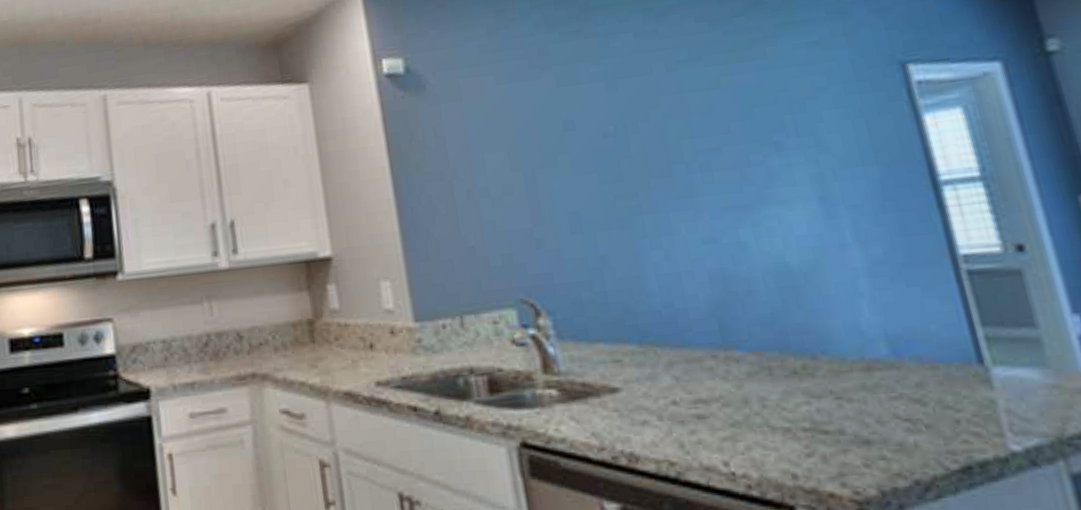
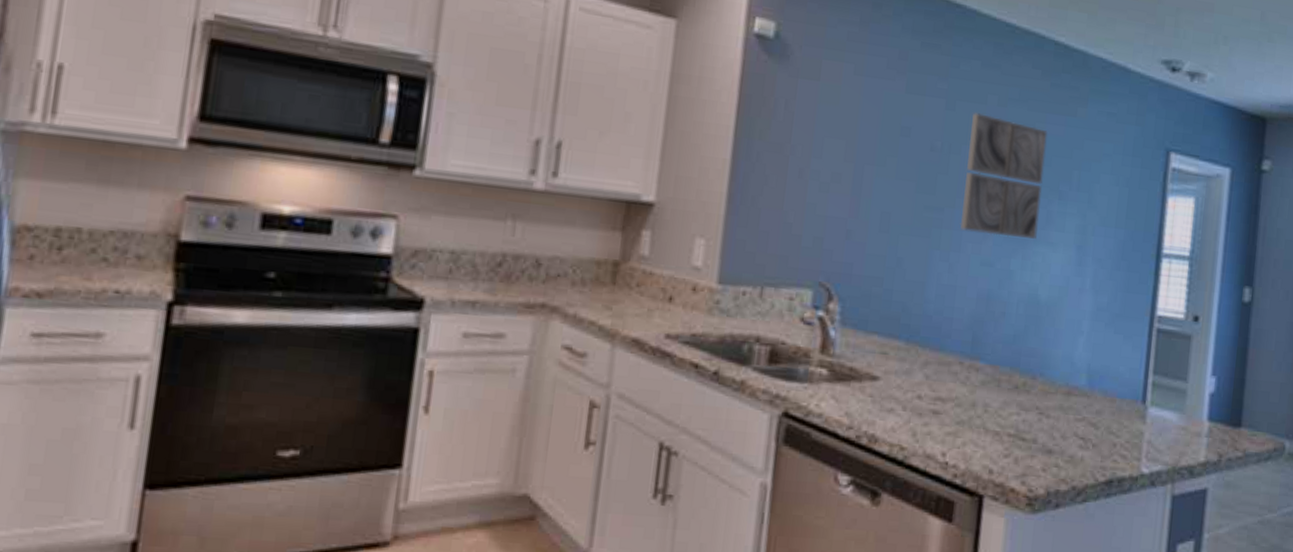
wall art: none [640,82,763,211] -> present [960,113,1048,239]

